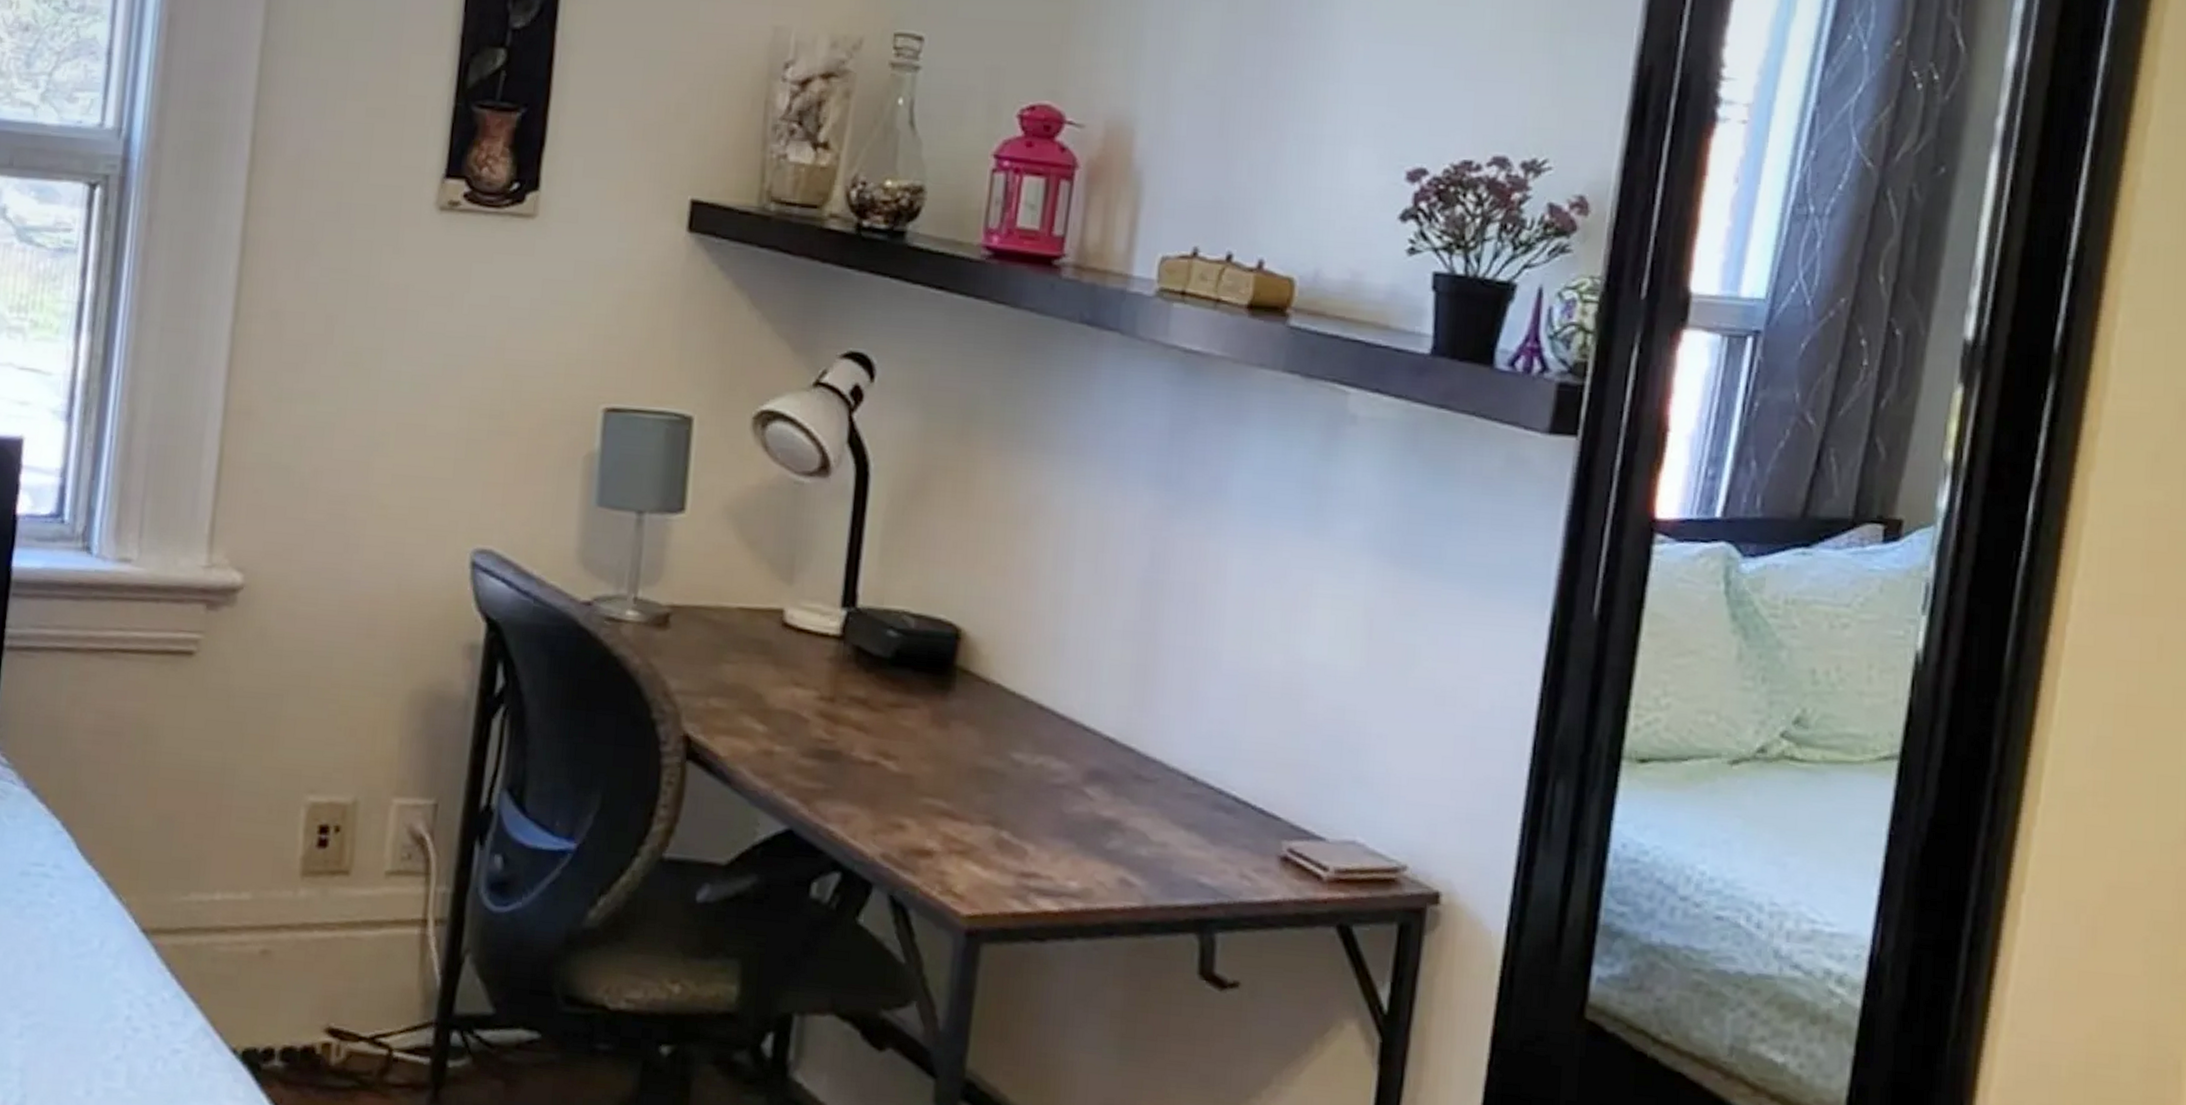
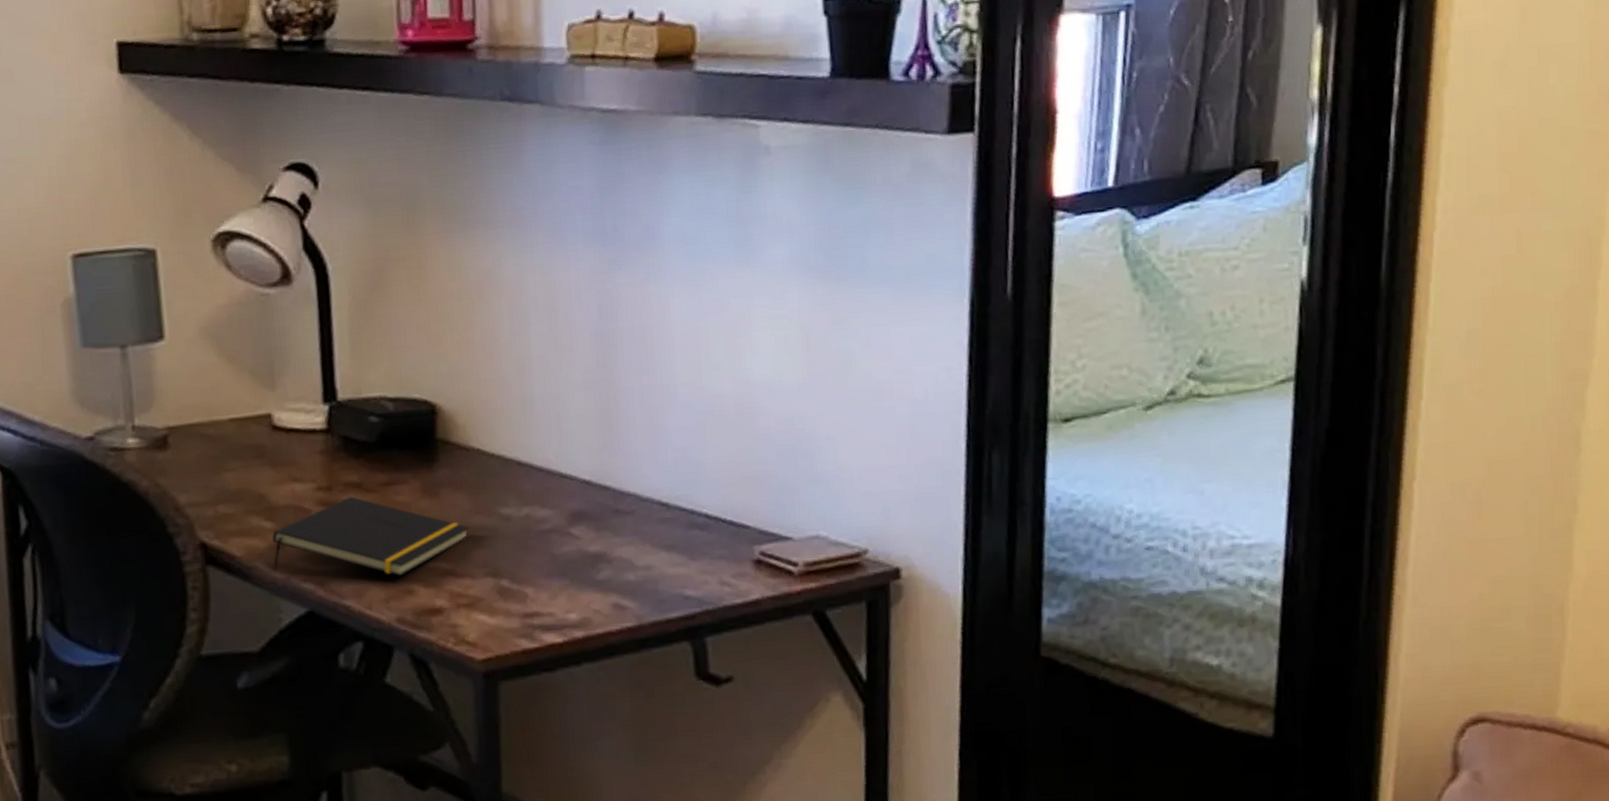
notepad: none [757,712,976,809] -> present [272,496,470,577]

